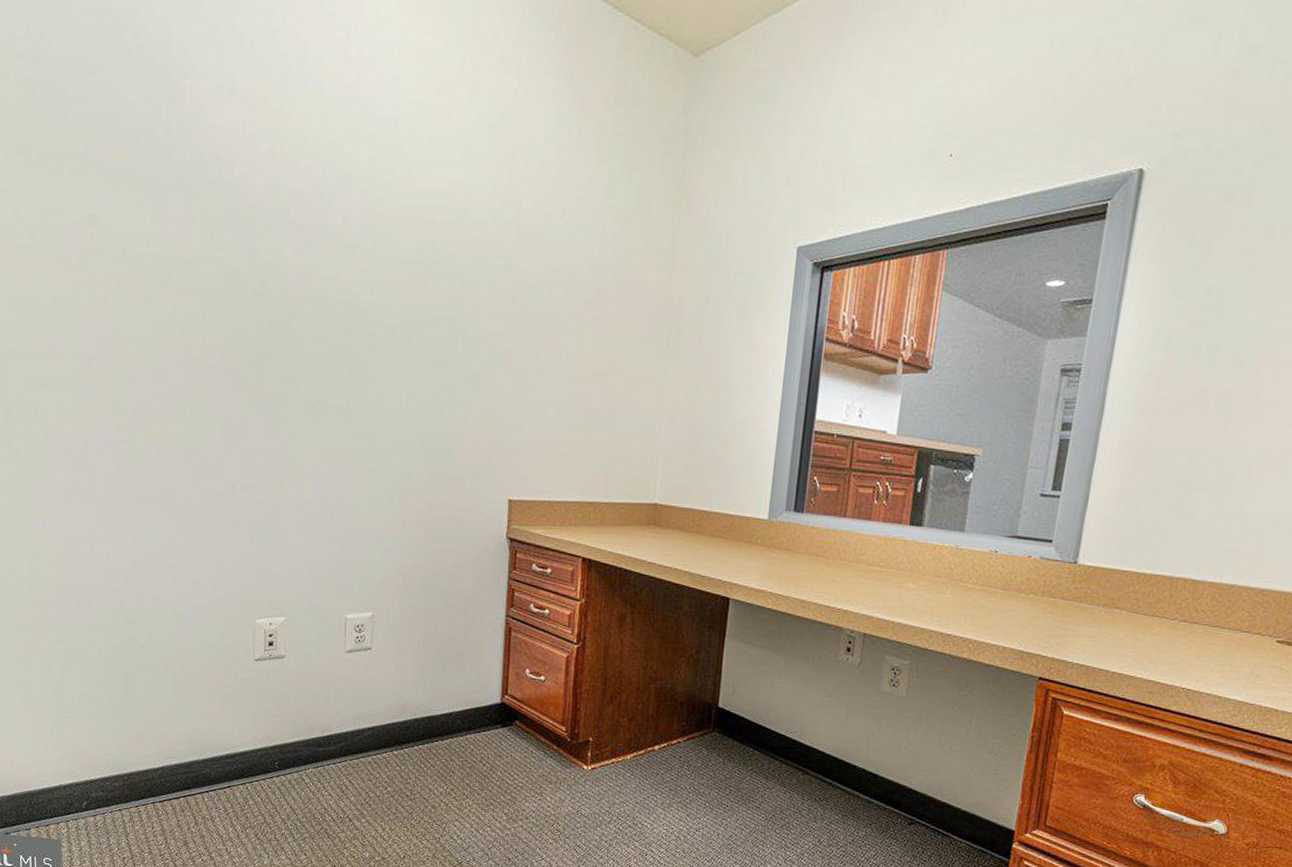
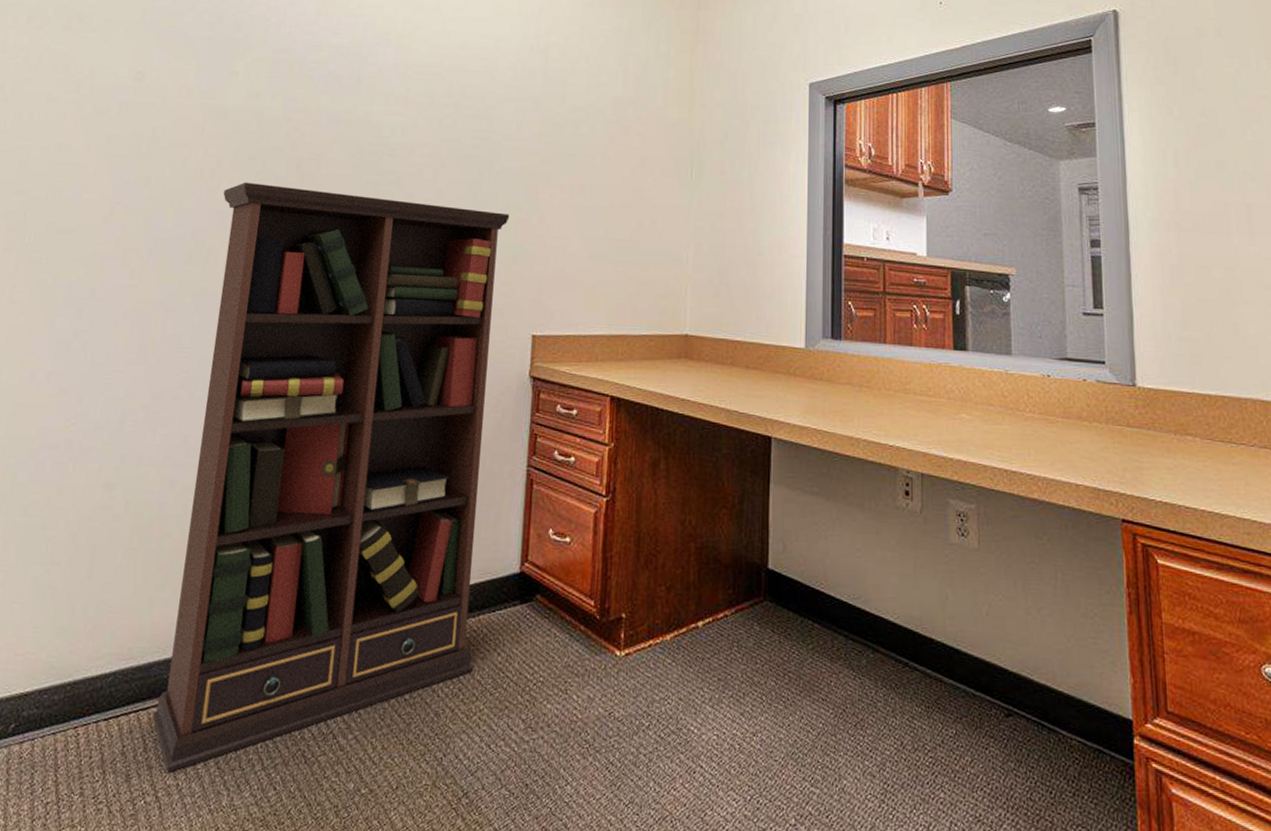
bookcase: none [197,339,485,841] -> present [152,182,510,773]

